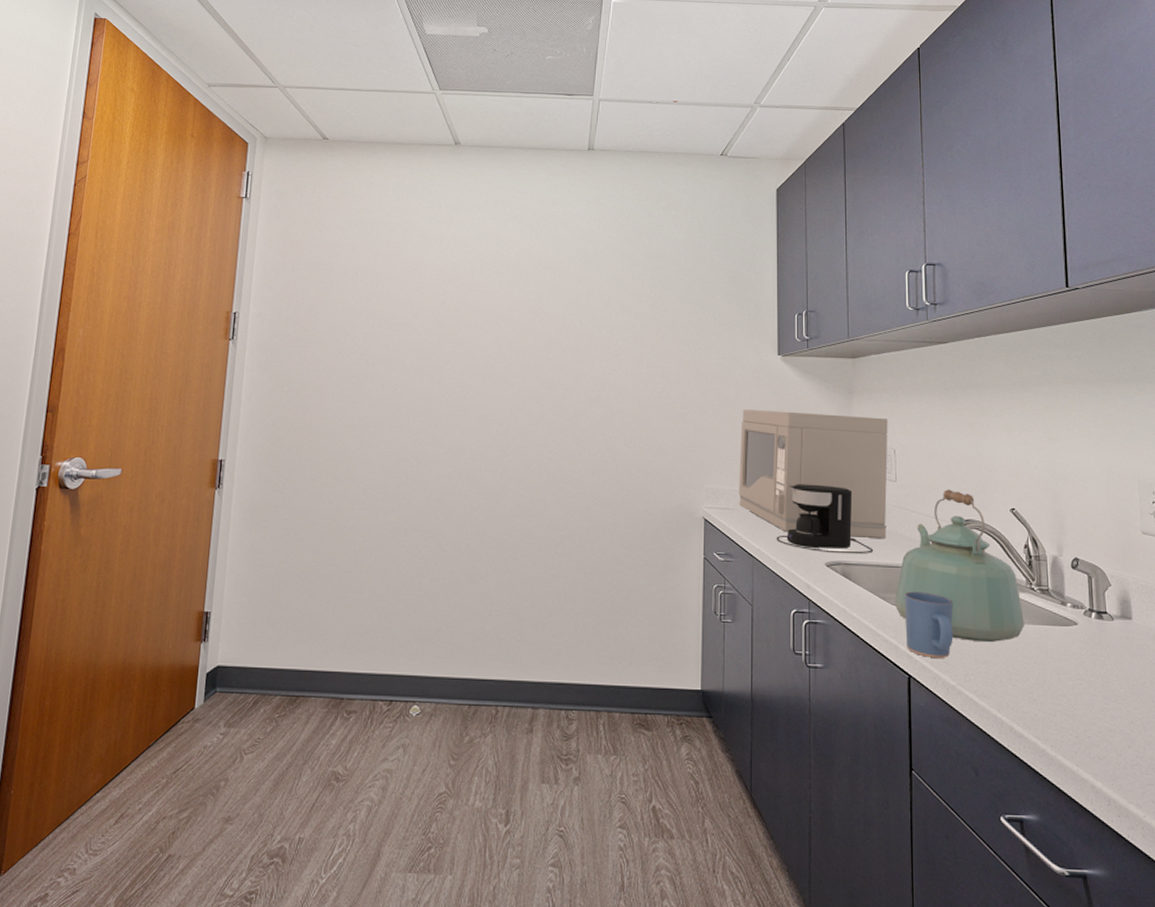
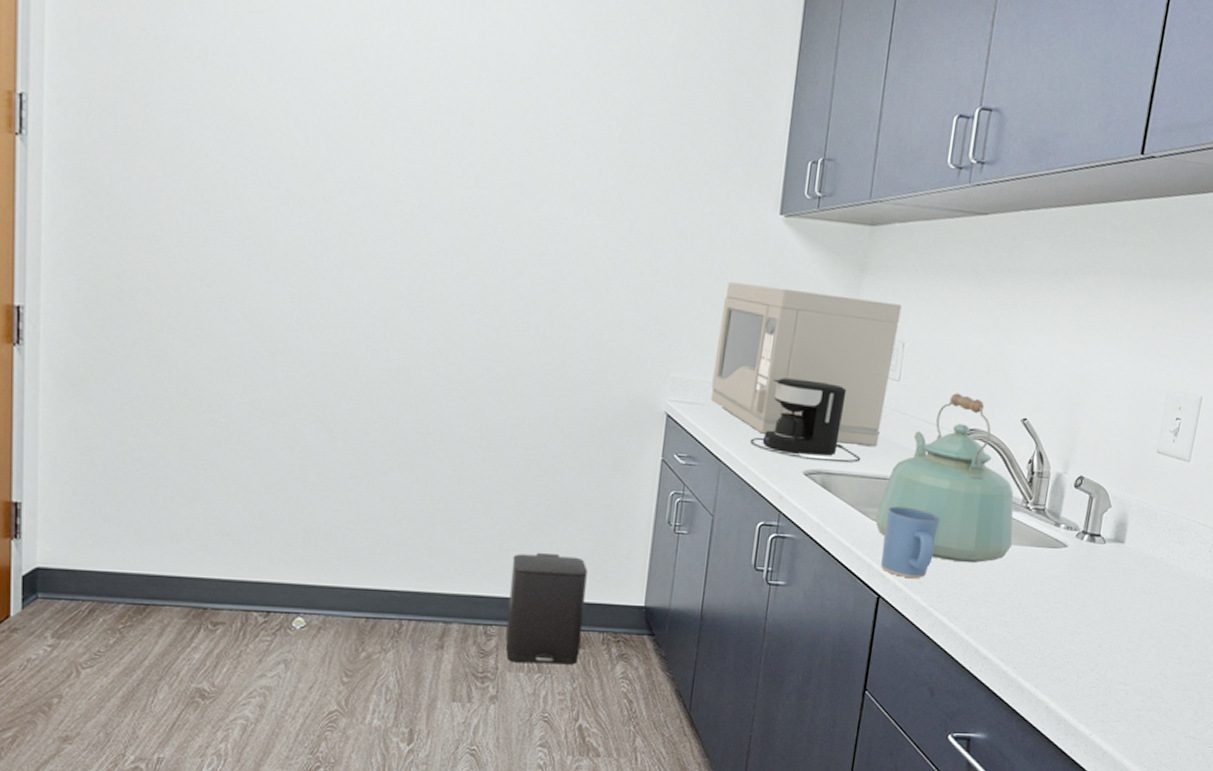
pedal bin: none [584,643,650,747] -> present [505,553,588,665]

